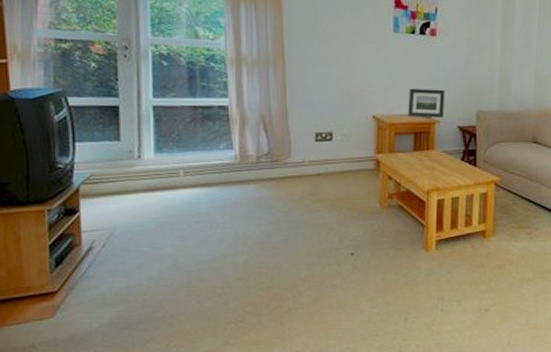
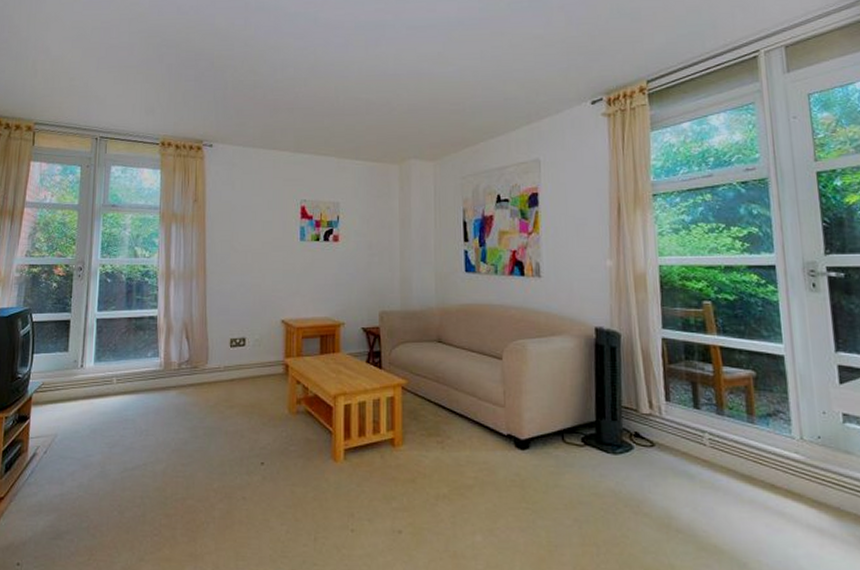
picture frame: present [408,88,445,119] -> none [314,292,349,321]

